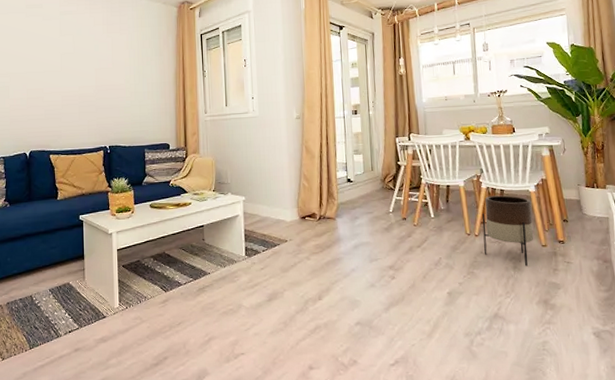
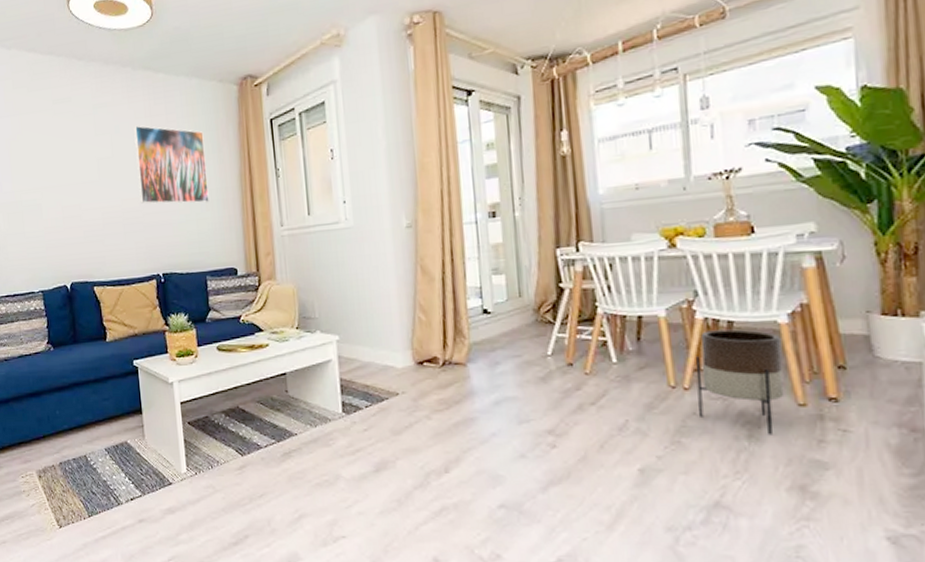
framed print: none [93,30,150,93] -> present [134,125,209,204]

